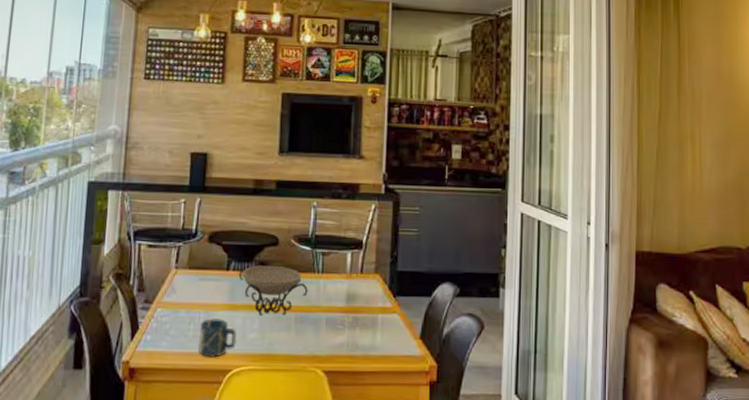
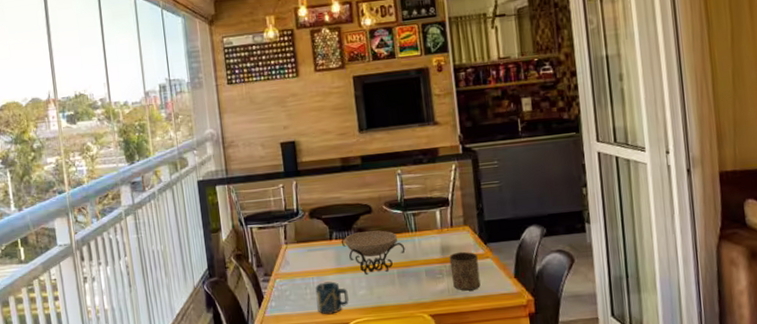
cup: none [353,302,384,348] -> present [449,251,481,291]

